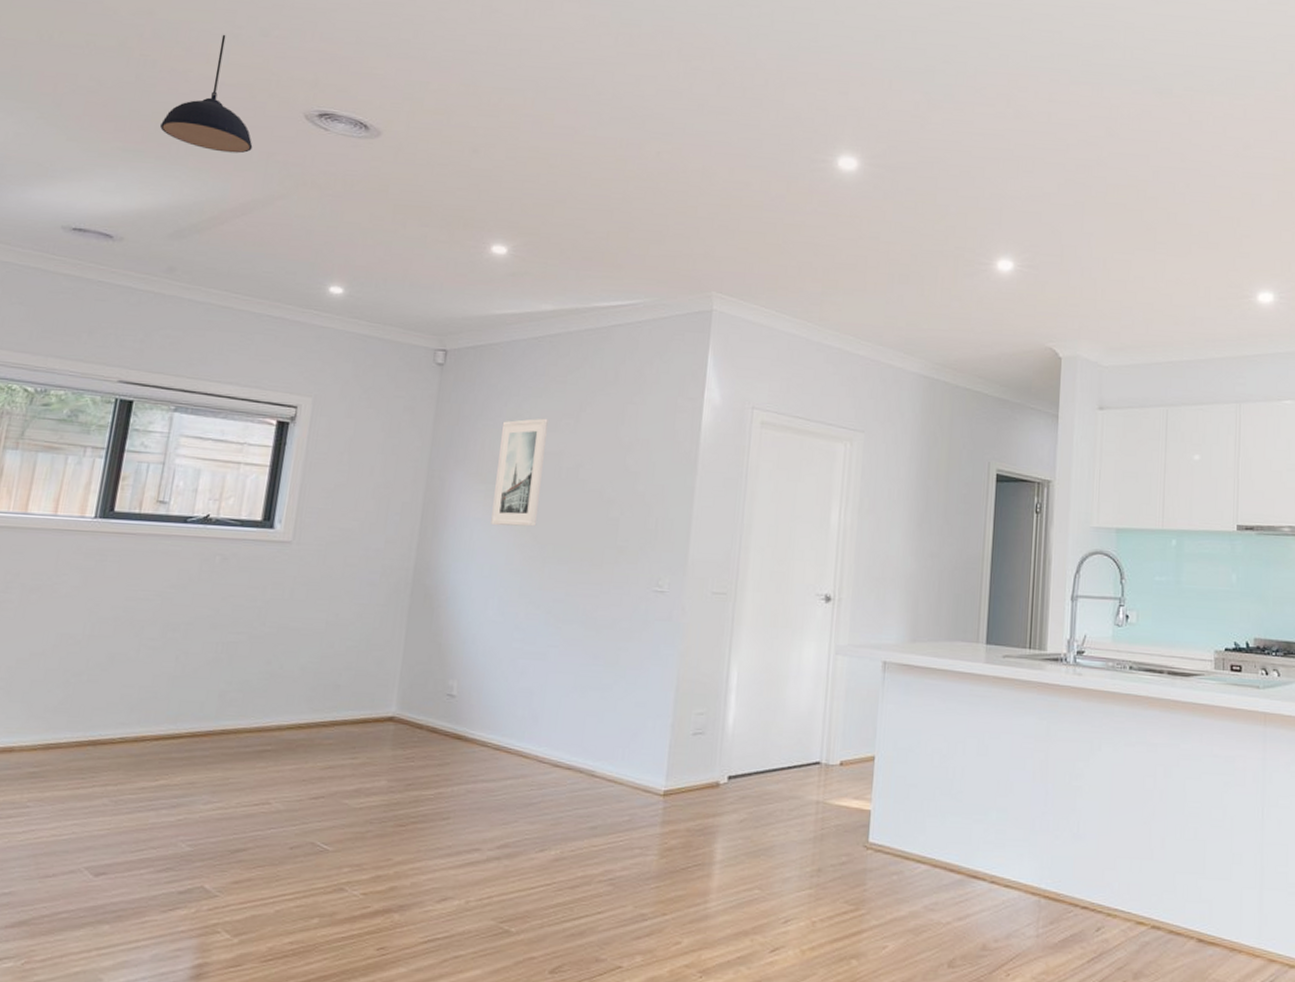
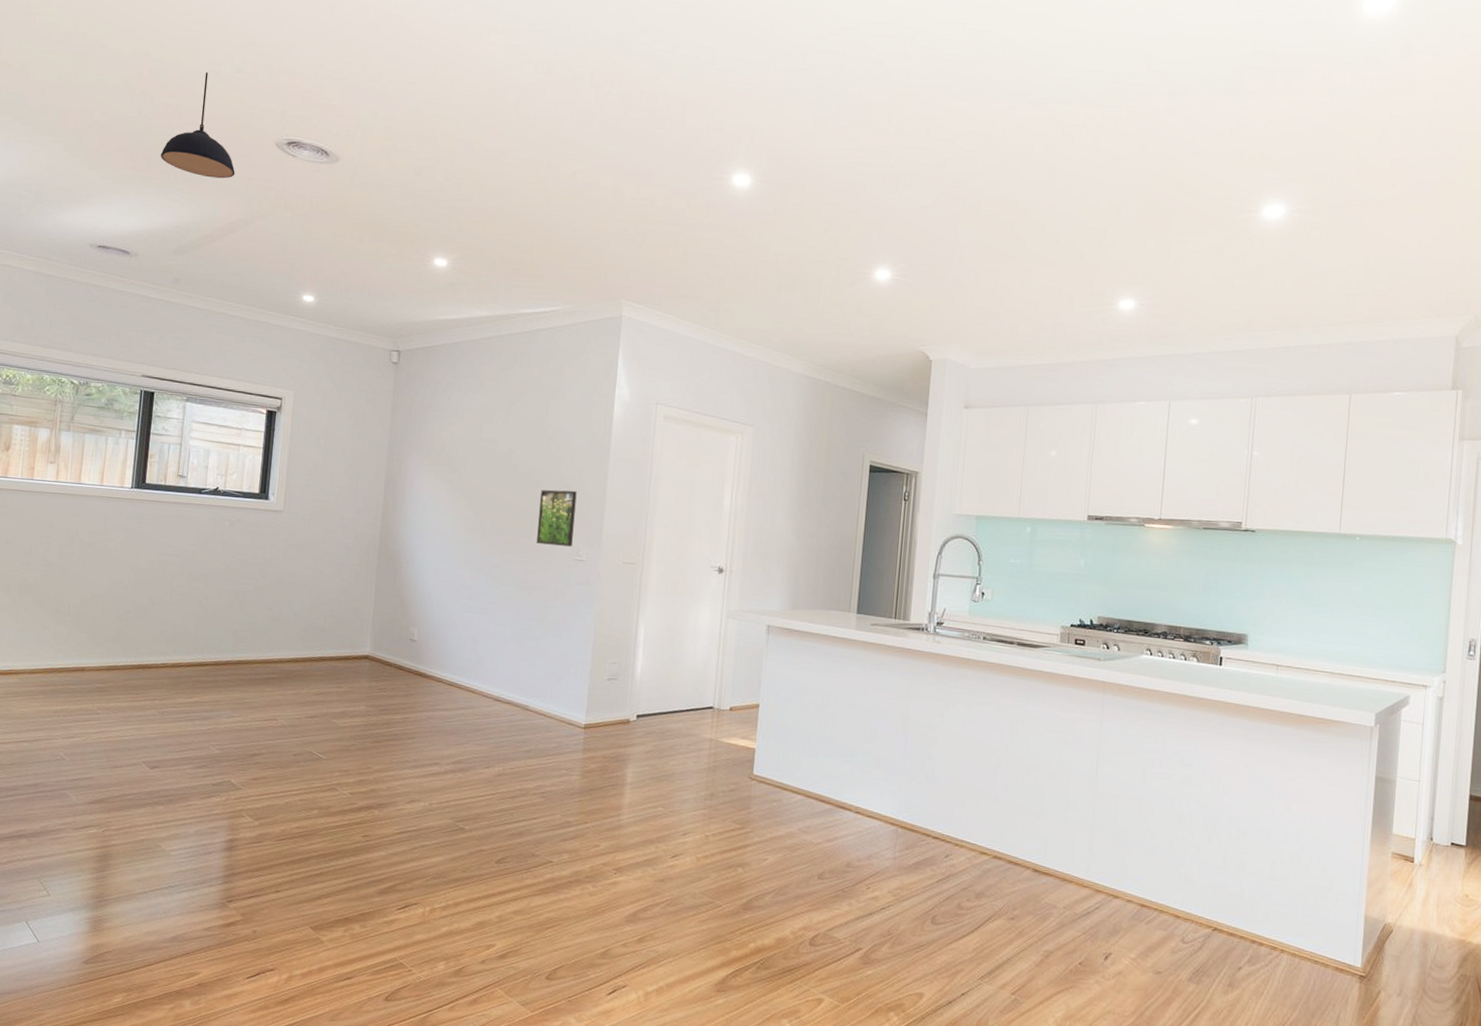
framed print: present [491,418,548,527] -> none [440,410,485,503]
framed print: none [608,509,658,576] -> present [536,489,577,547]

